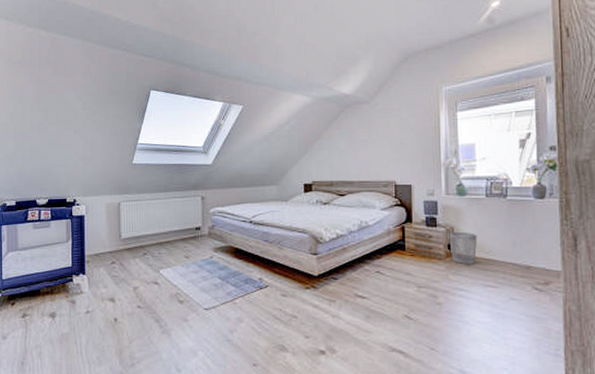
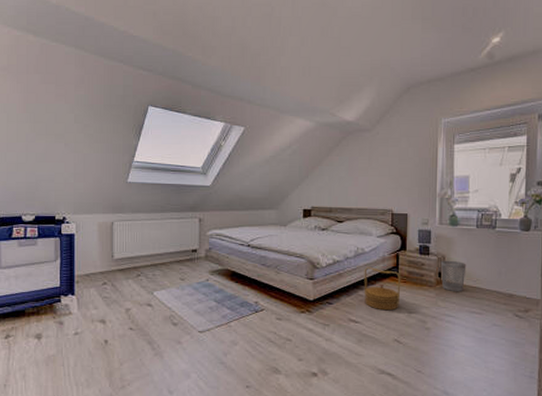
basket: none [369,241,409,285] -> present [364,267,401,311]

